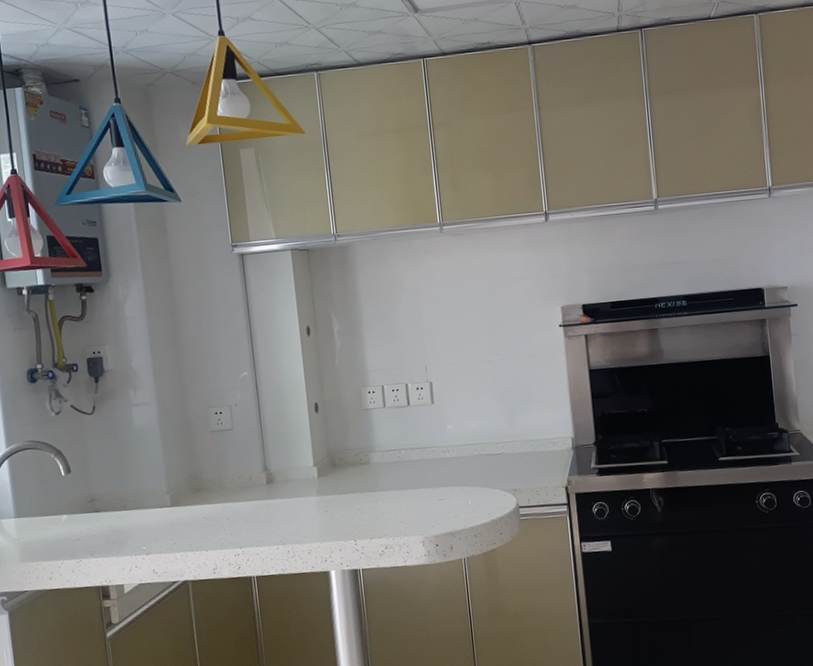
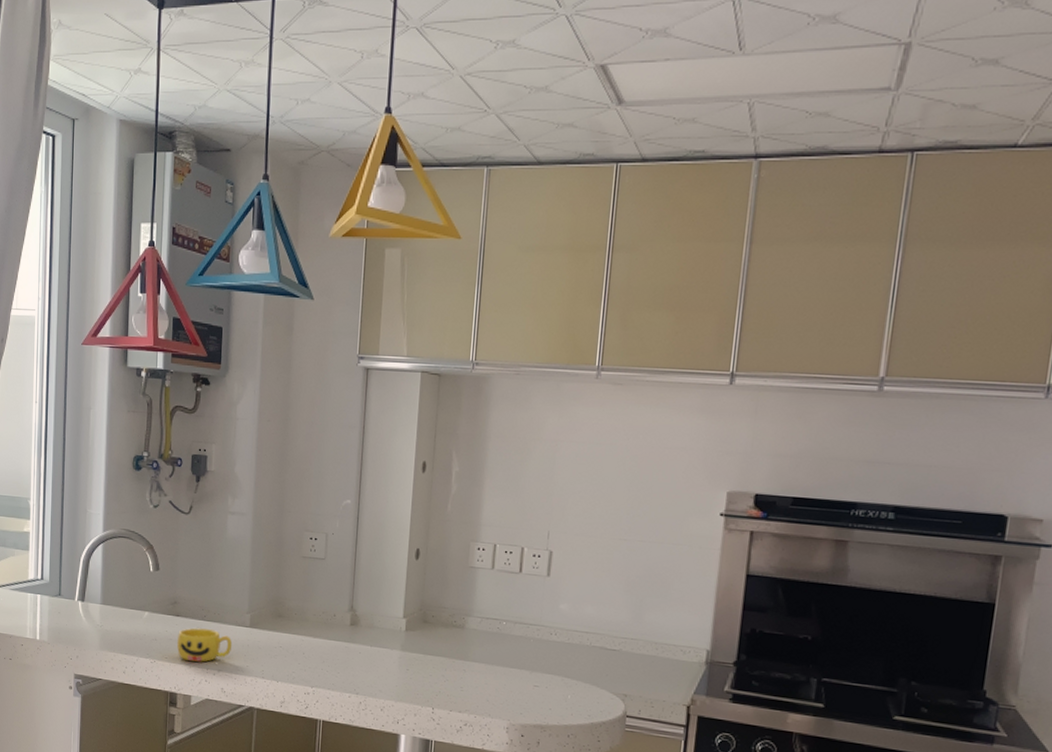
cup: none [100,517,157,552] -> present [176,627,233,662]

